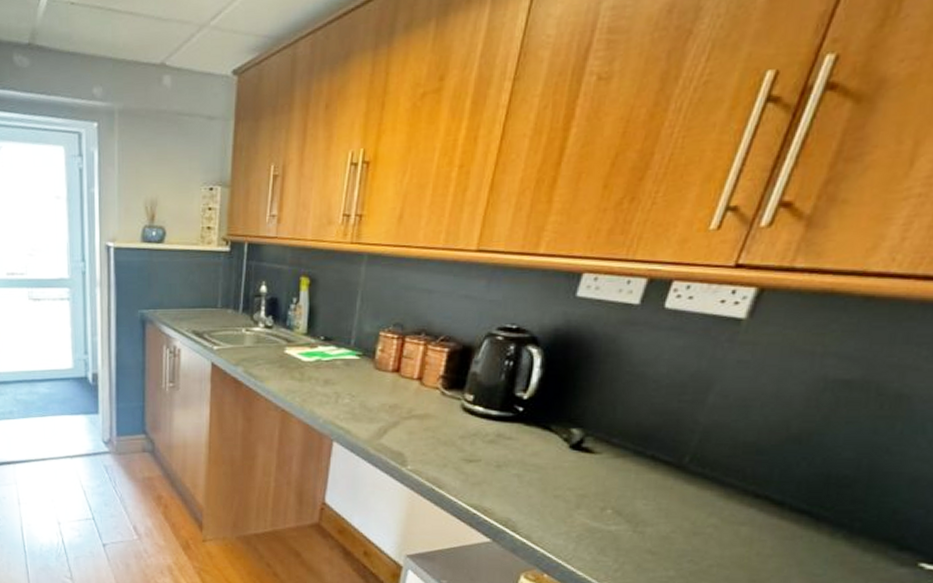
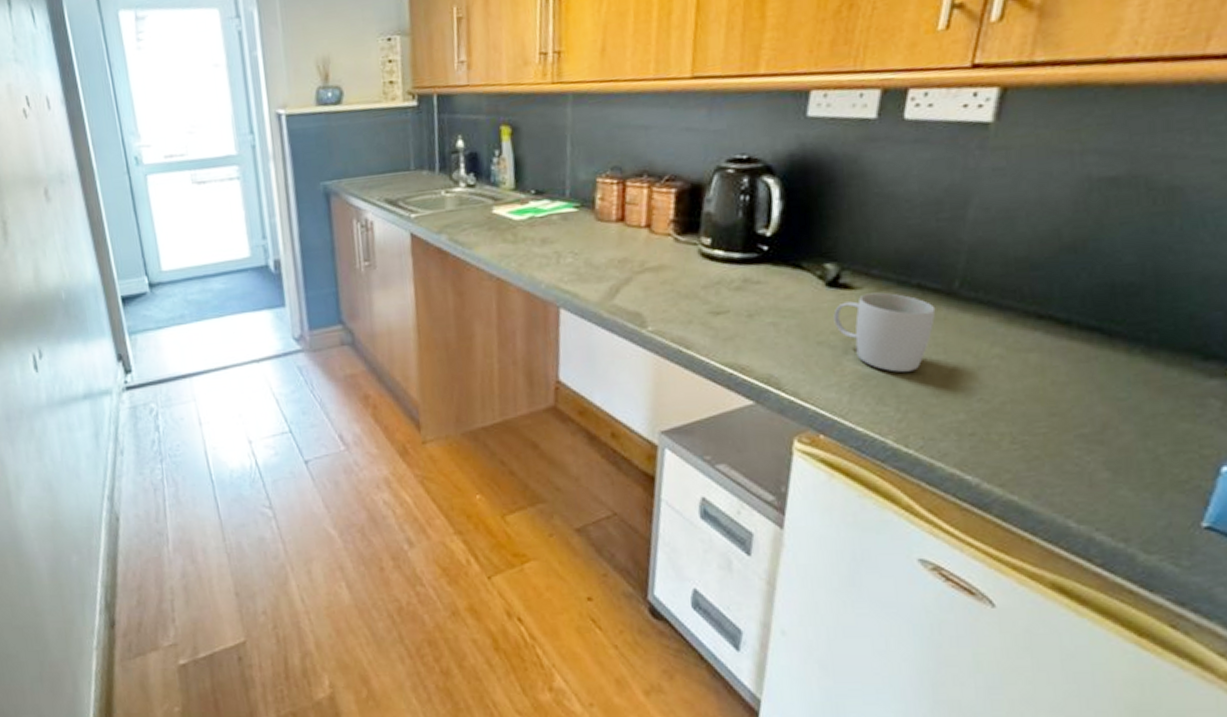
mug: none [572,458,664,530] -> present [833,292,936,372]

